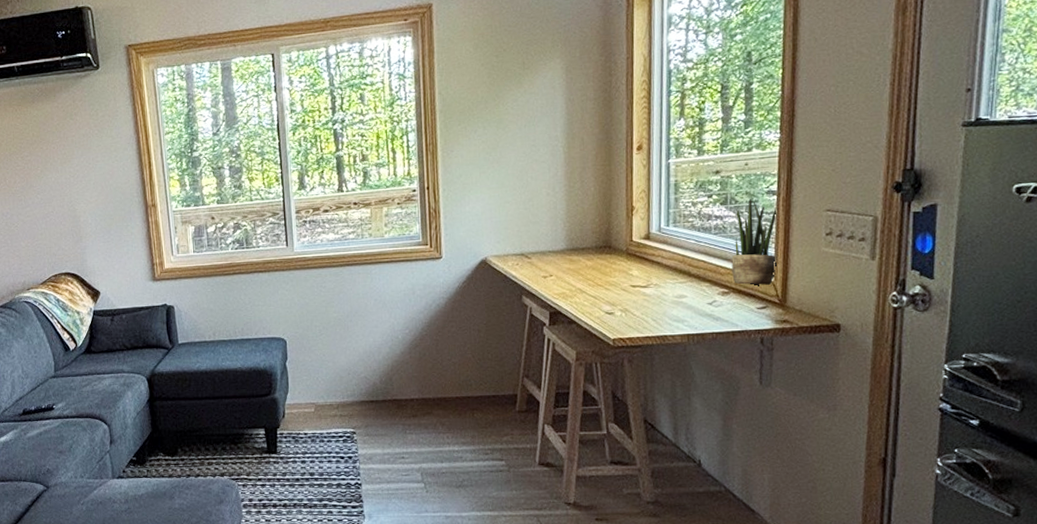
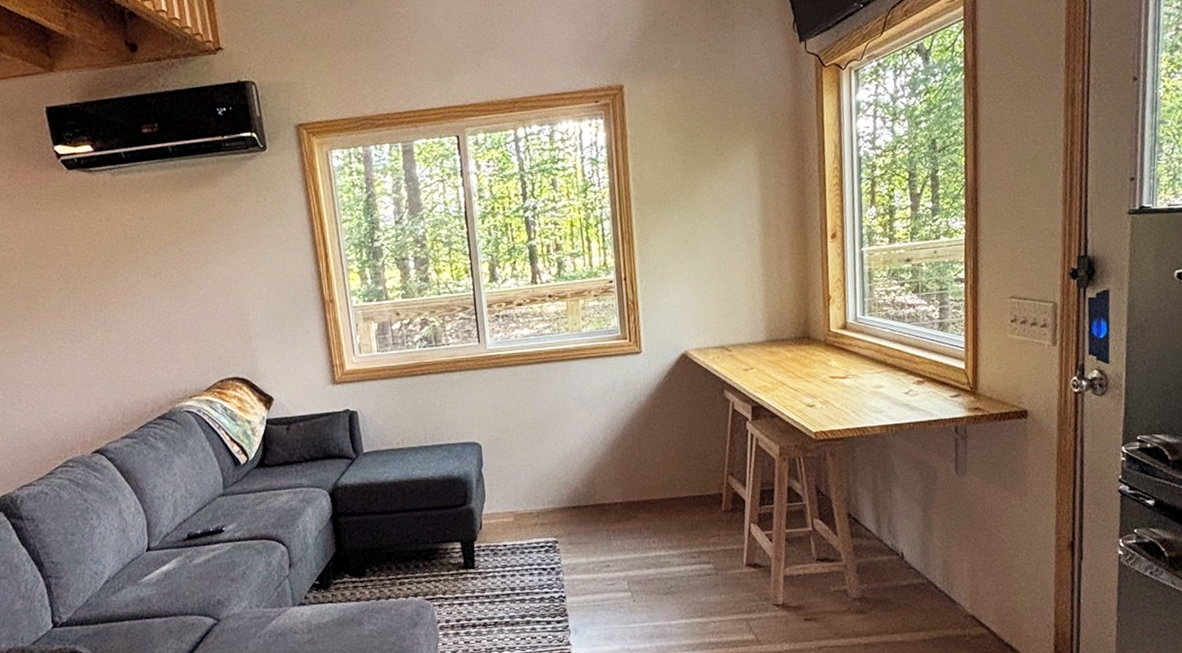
potted plant: present [731,199,778,285] -> none [925,287,968,373]

